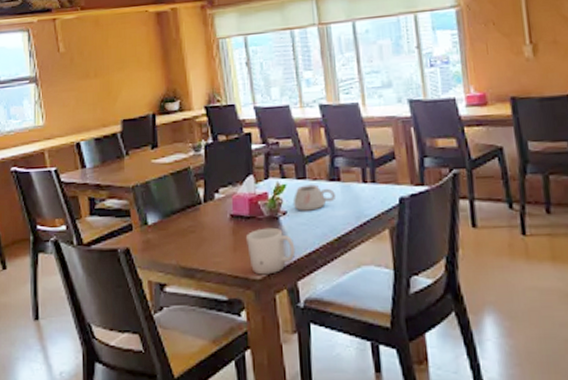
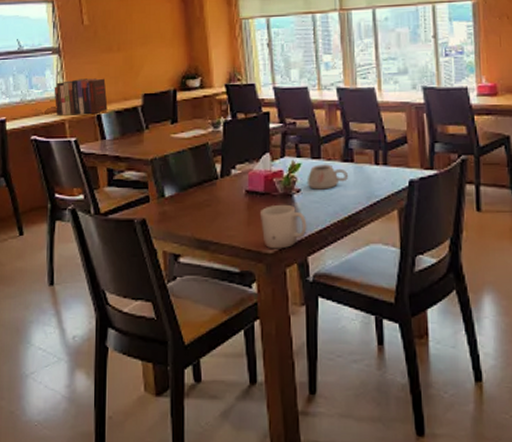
books: none [32,105,87,146] -> present [54,78,108,116]

